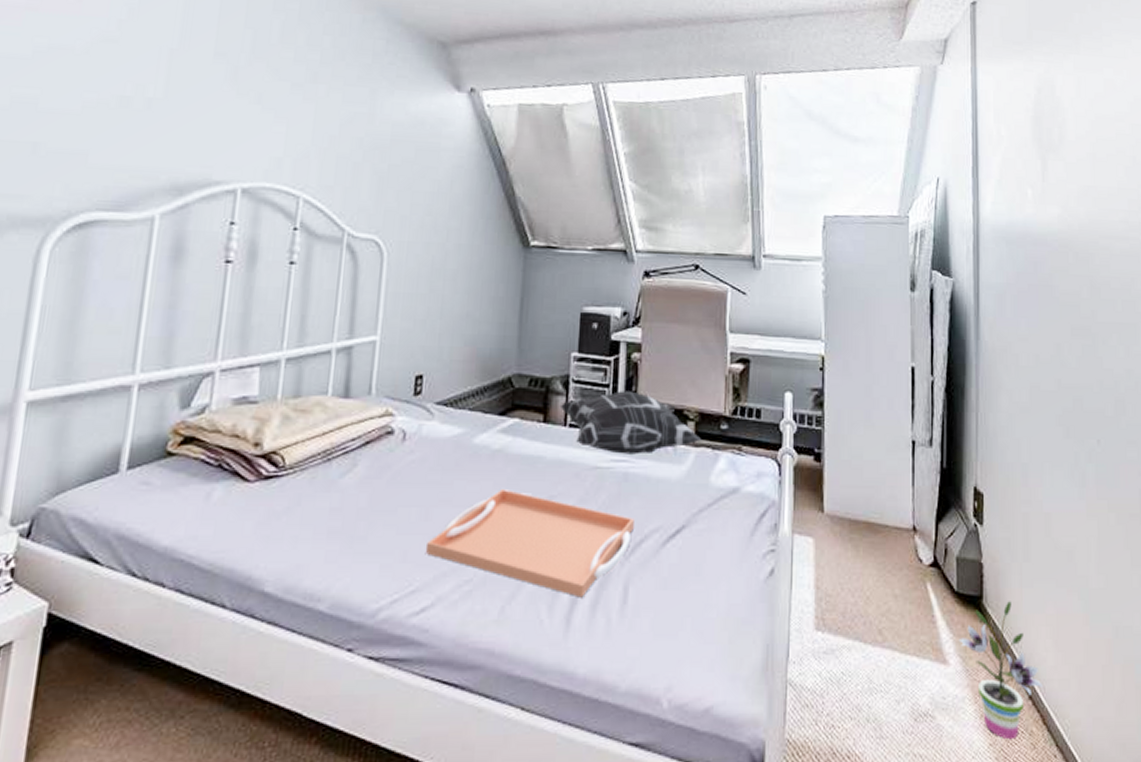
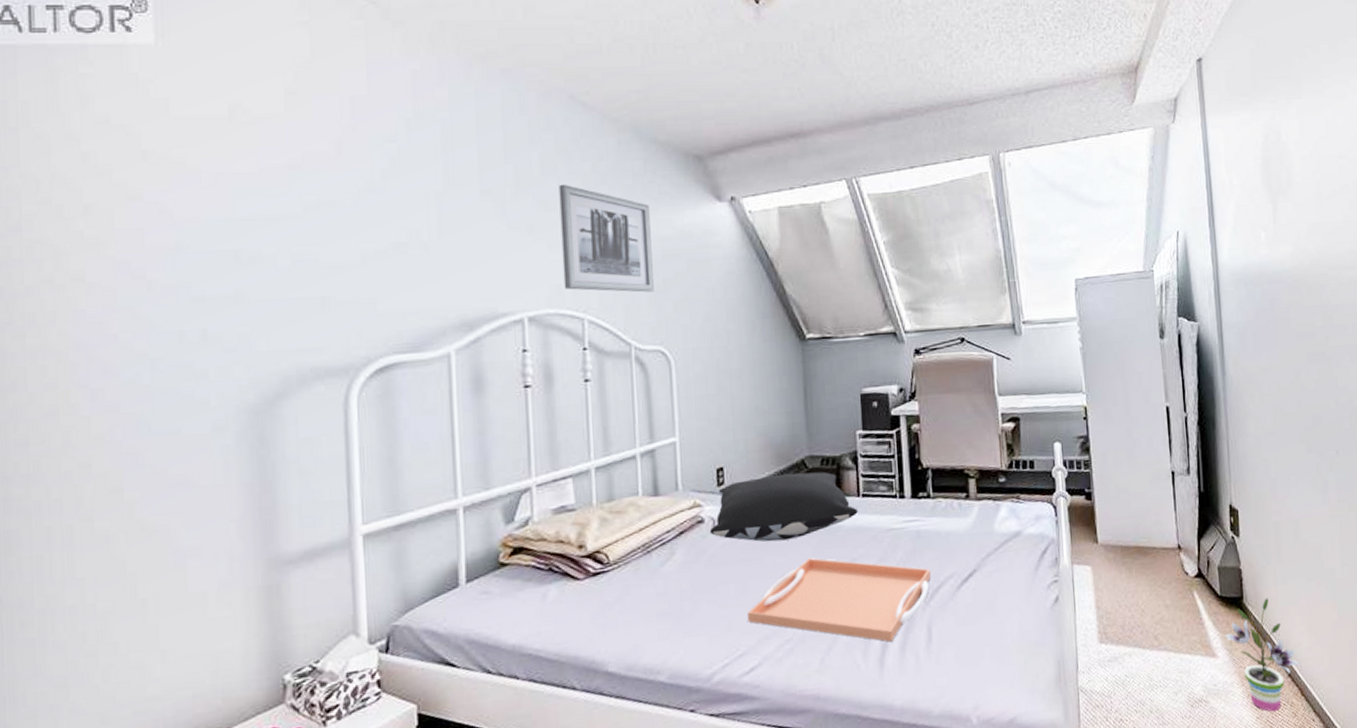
wall art: none [284,55,385,177] -> present [559,184,654,293]
pillow: none [398,390,562,466] -> present [709,471,858,542]
decorative pillow: present [559,391,701,455] -> none [851,458,982,515]

